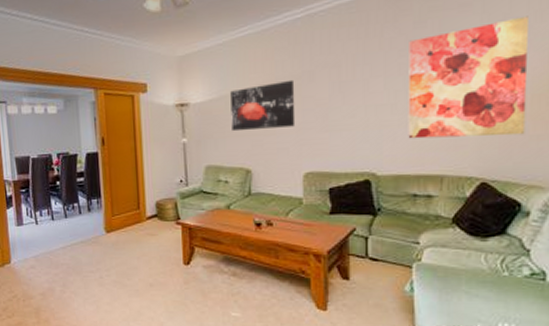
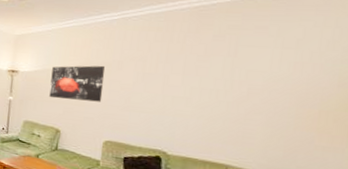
wall art: present [408,16,528,139] -> none [199,44,321,144]

